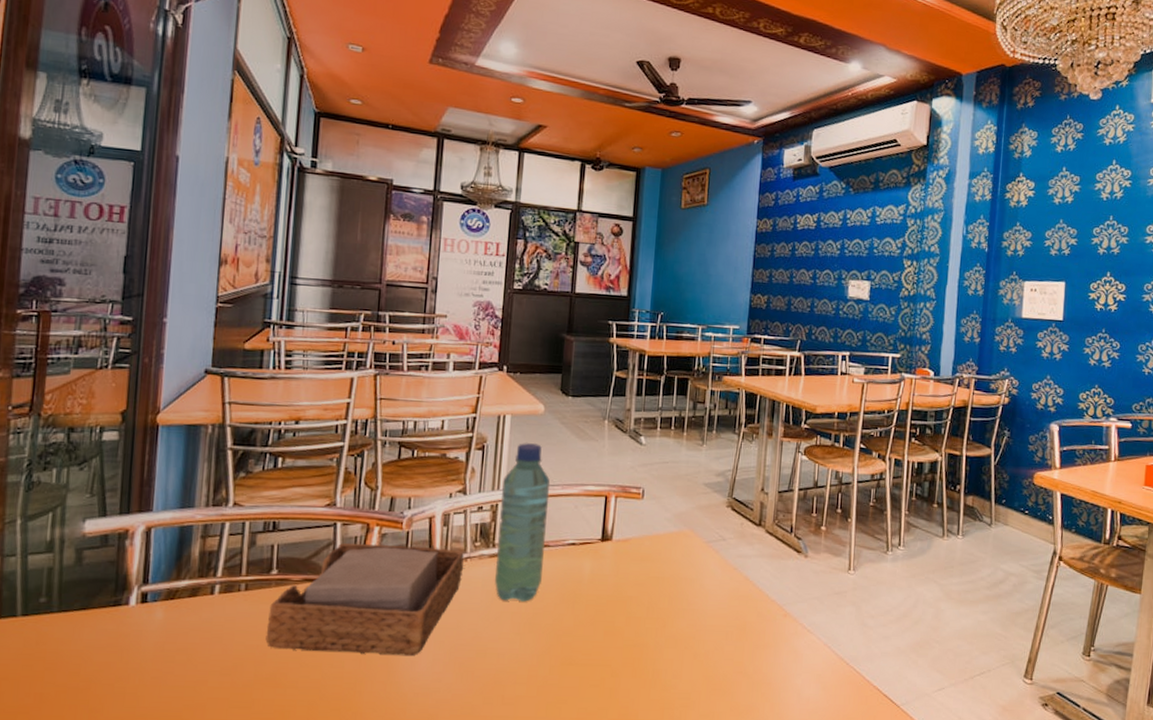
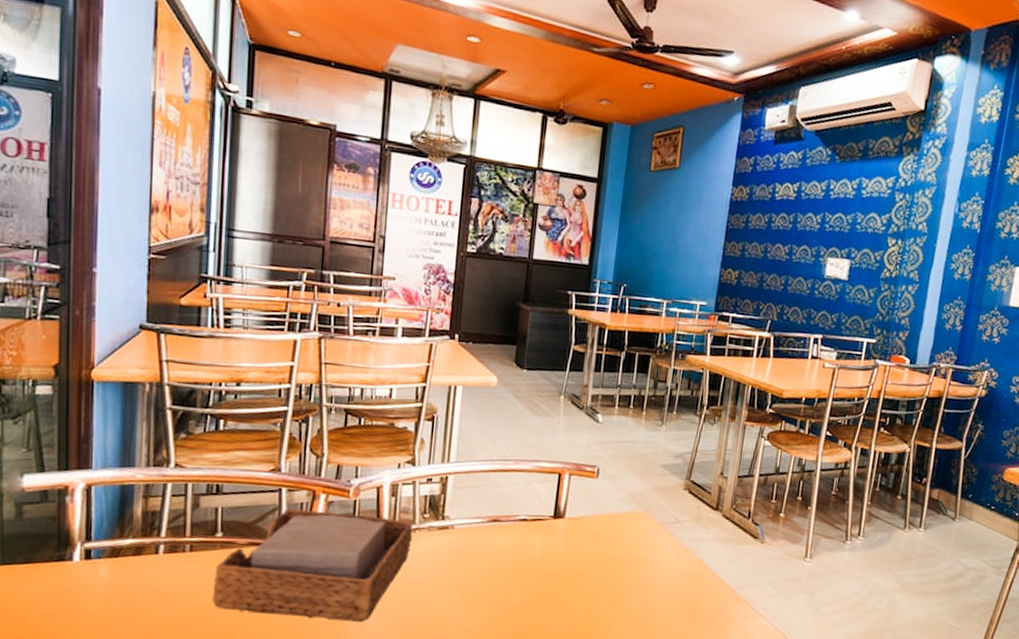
water bottle: present [494,443,551,602] -> none [443,415,503,575]

